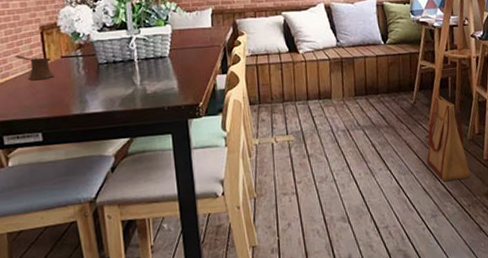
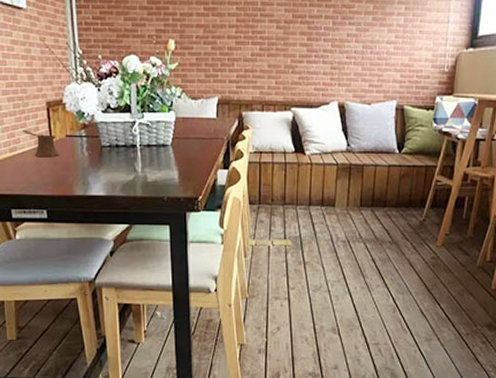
shopping bag: present [426,96,471,181] -> none [427,216,475,307]

